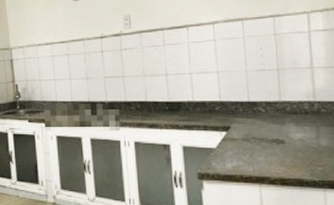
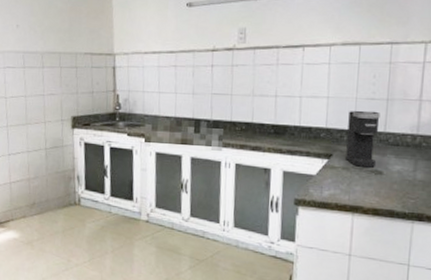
coffee maker: none [241,81,277,137] -> present [346,110,380,168]

